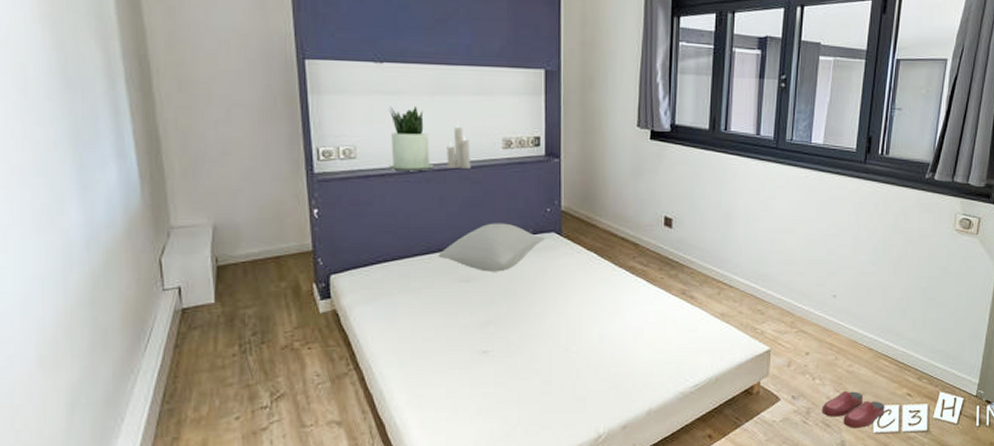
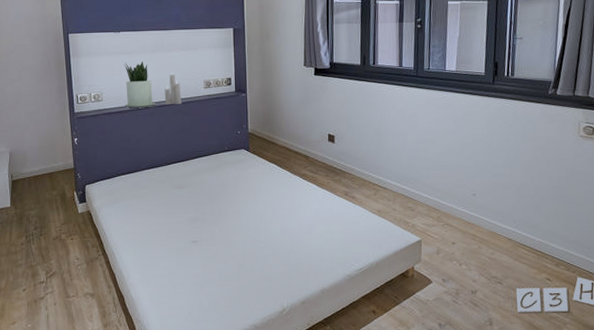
pillow: present [439,223,544,272] -> none [160,143,237,181]
slippers: present [822,391,885,428] -> none [469,276,527,308]

